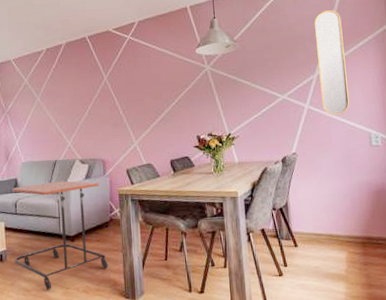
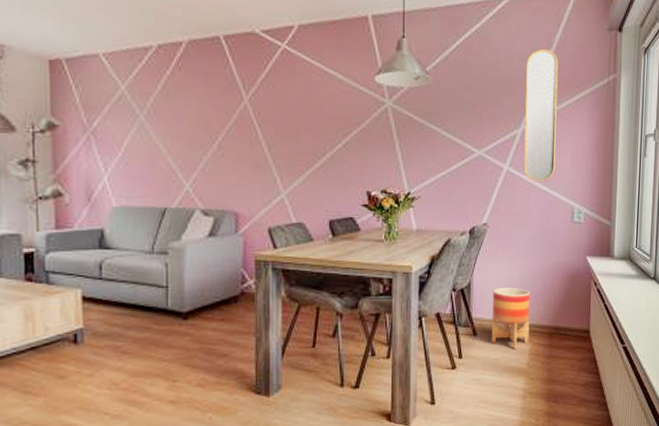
side table: present [12,181,108,290] -> none [94,237,234,383]
planter: none [307,205,345,258] -> present [491,288,531,349]

